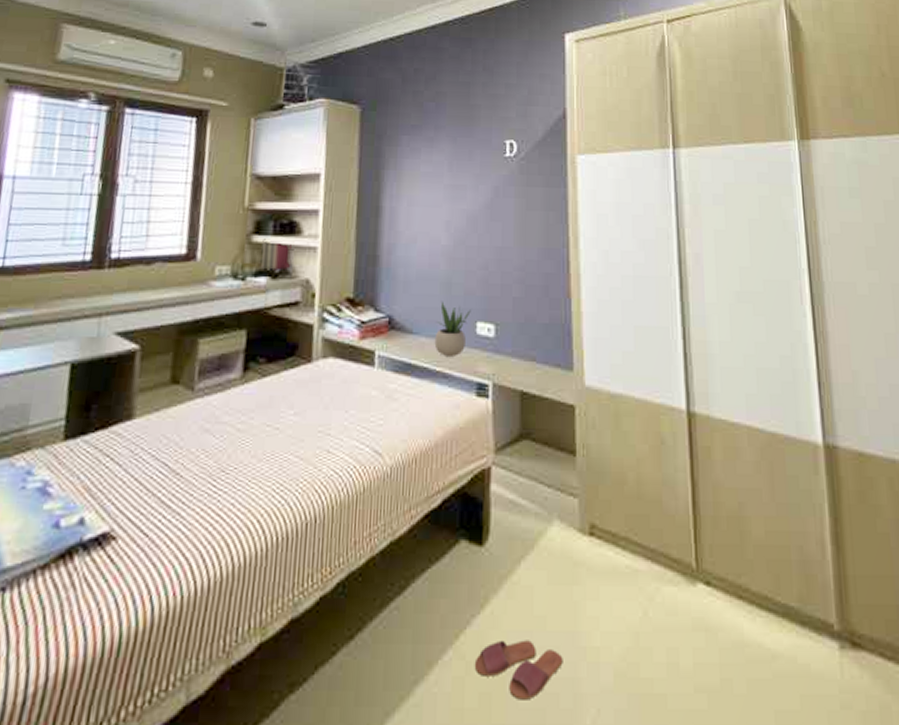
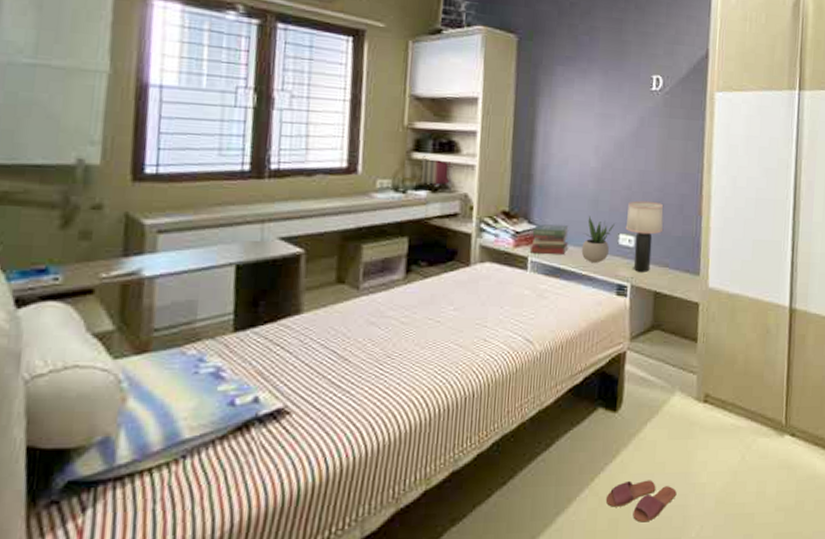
books: none [376,312,420,347] -> present [529,224,569,254]
table lamp: none [483,282,527,368] -> present [625,200,664,272]

